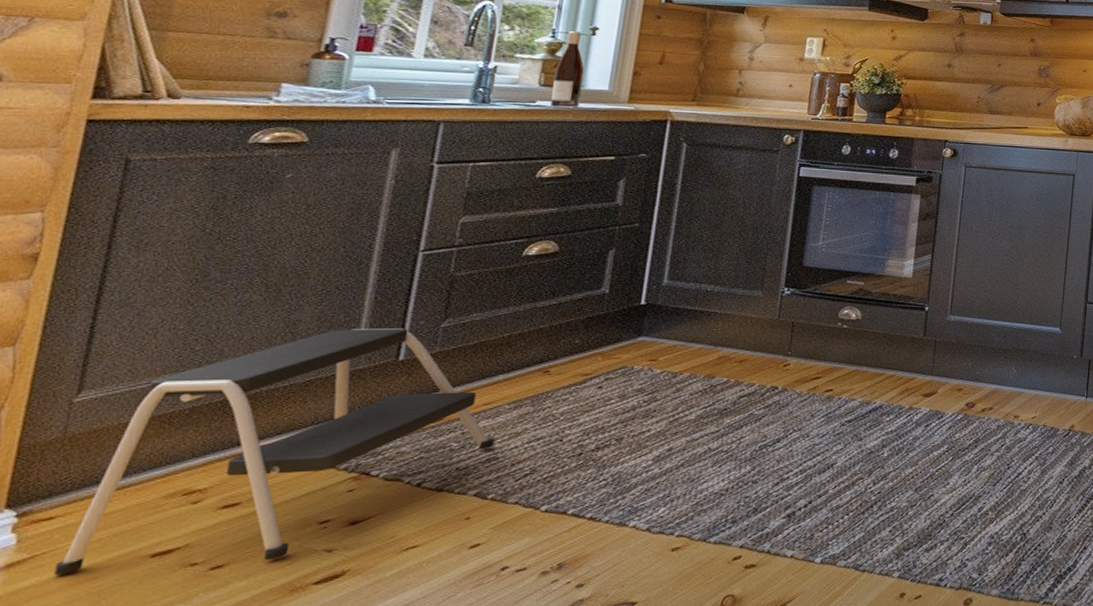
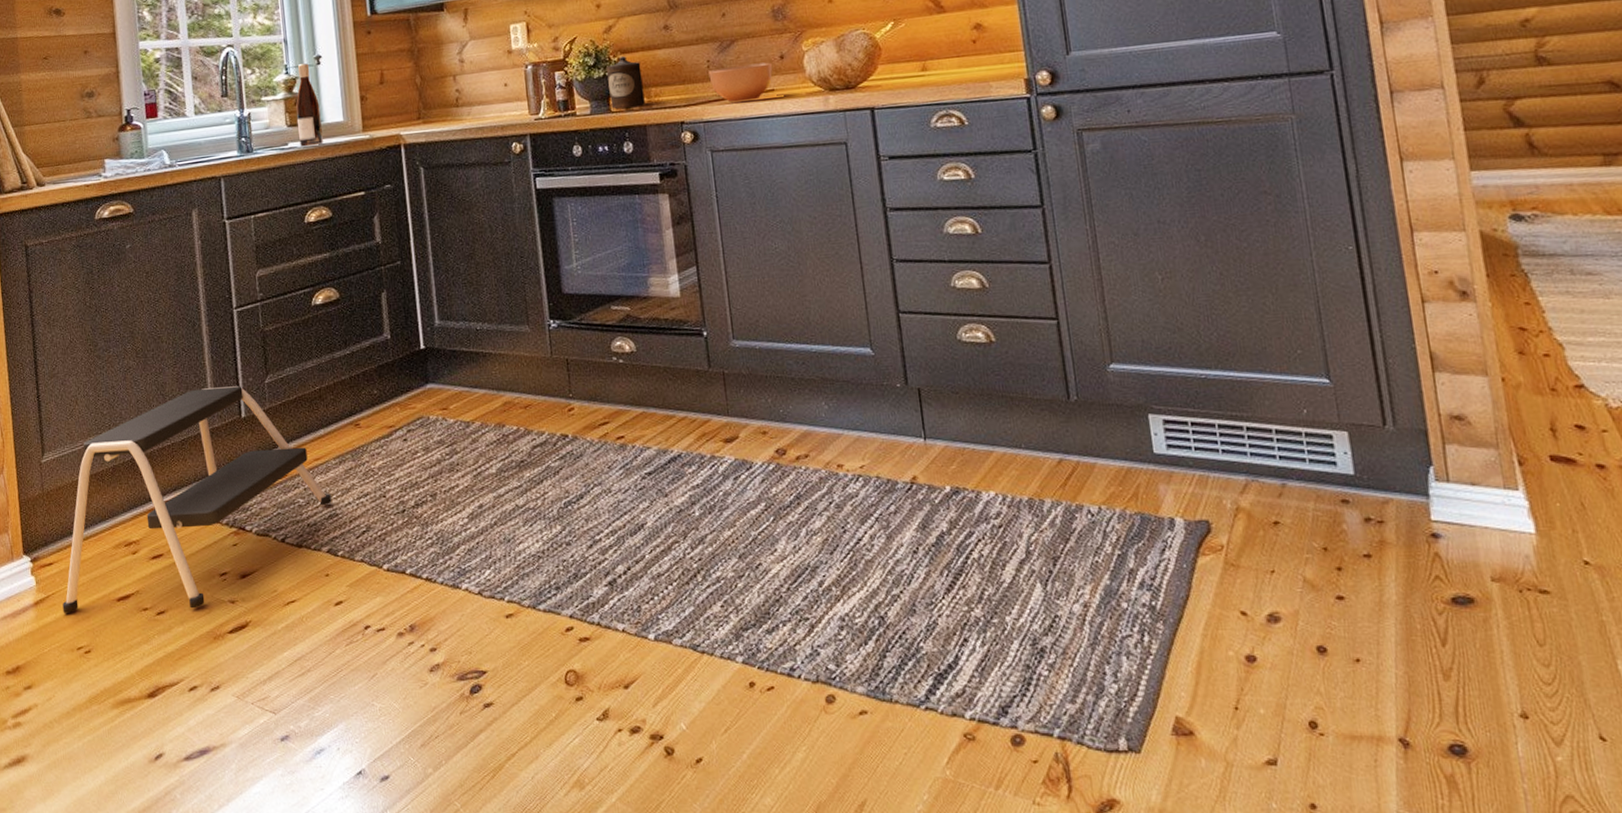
canister: none [886,81,921,123] -> present [606,56,645,109]
bowl: none [976,104,1029,133] -> present [708,62,773,103]

